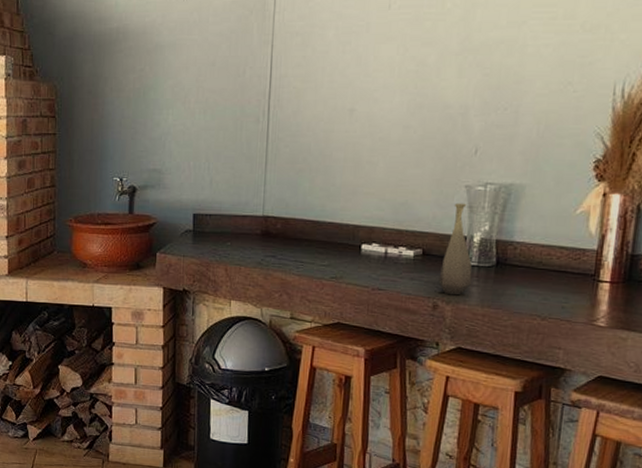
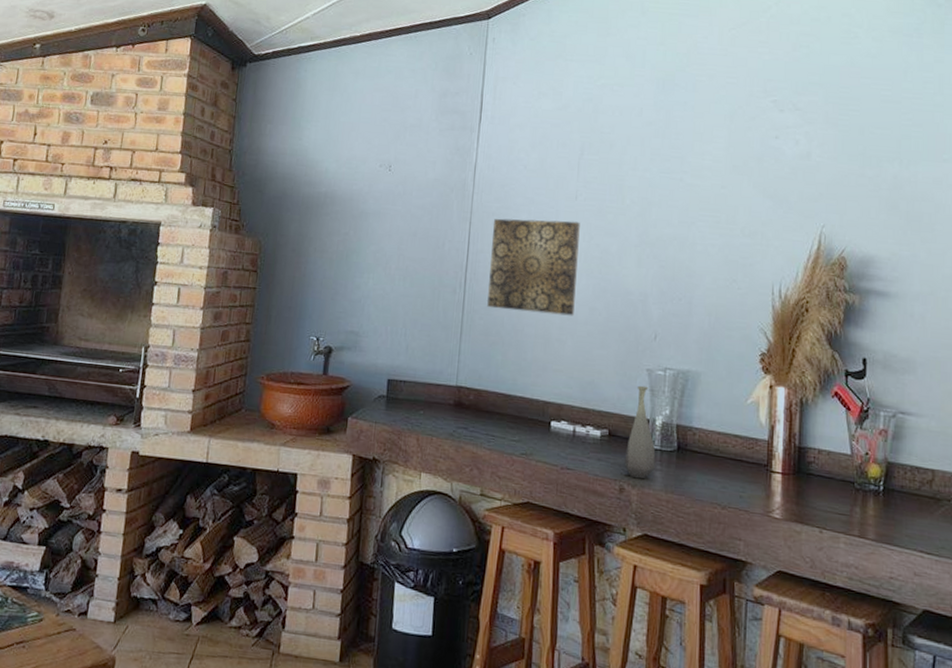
wall art: none [292,33,394,136] -> present [486,218,580,316]

